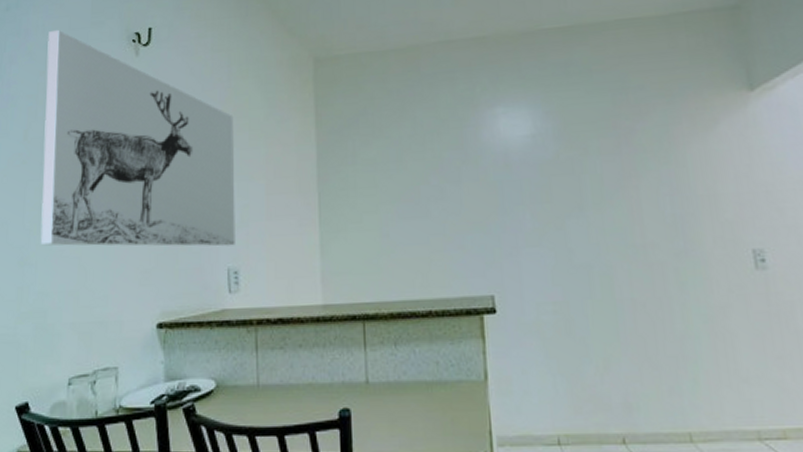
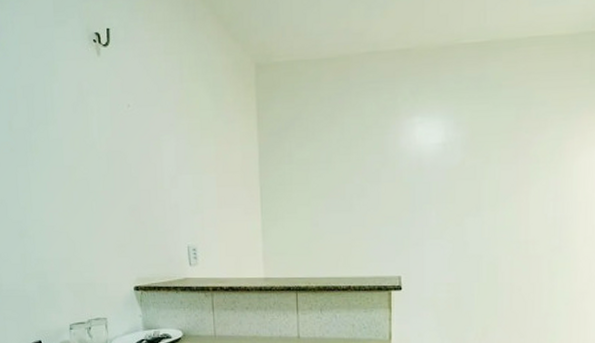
wall art: present [40,29,235,247] -> none [17,27,193,228]

